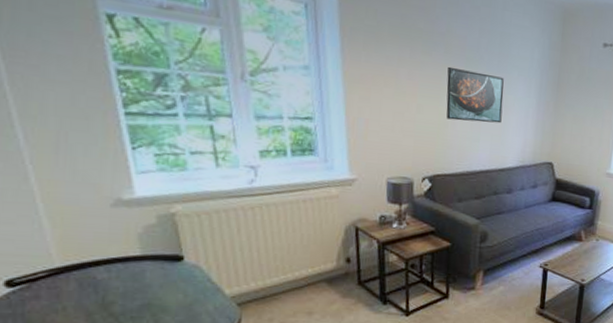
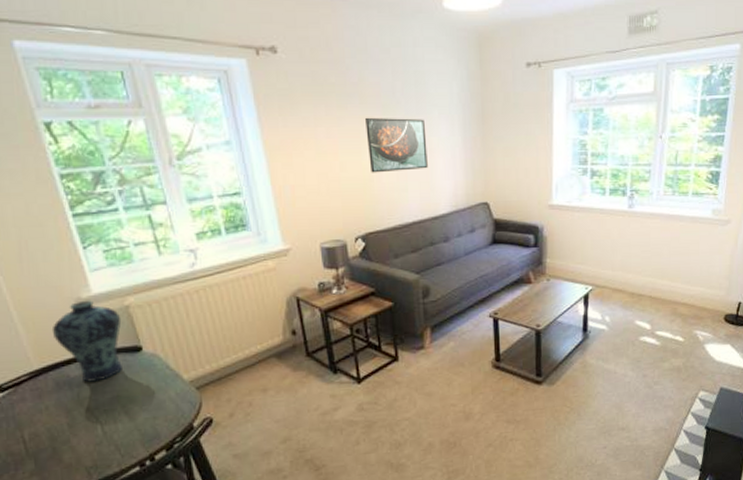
vase: none [82,202,165,287] -> present [51,300,122,382]

